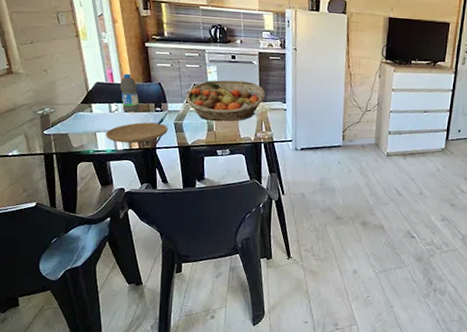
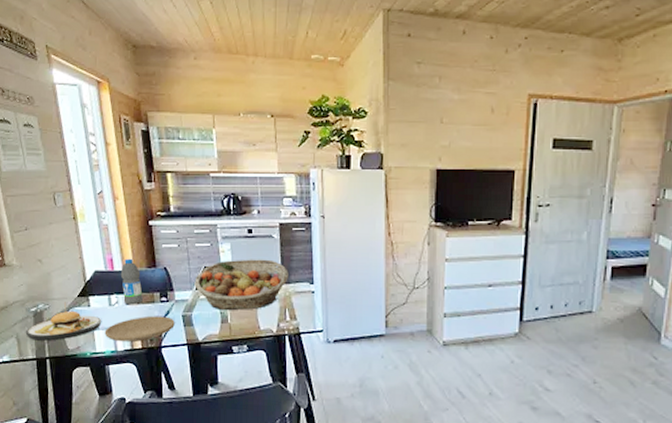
plate: none [33,107,103,139] -> present [25,302,102,341]

